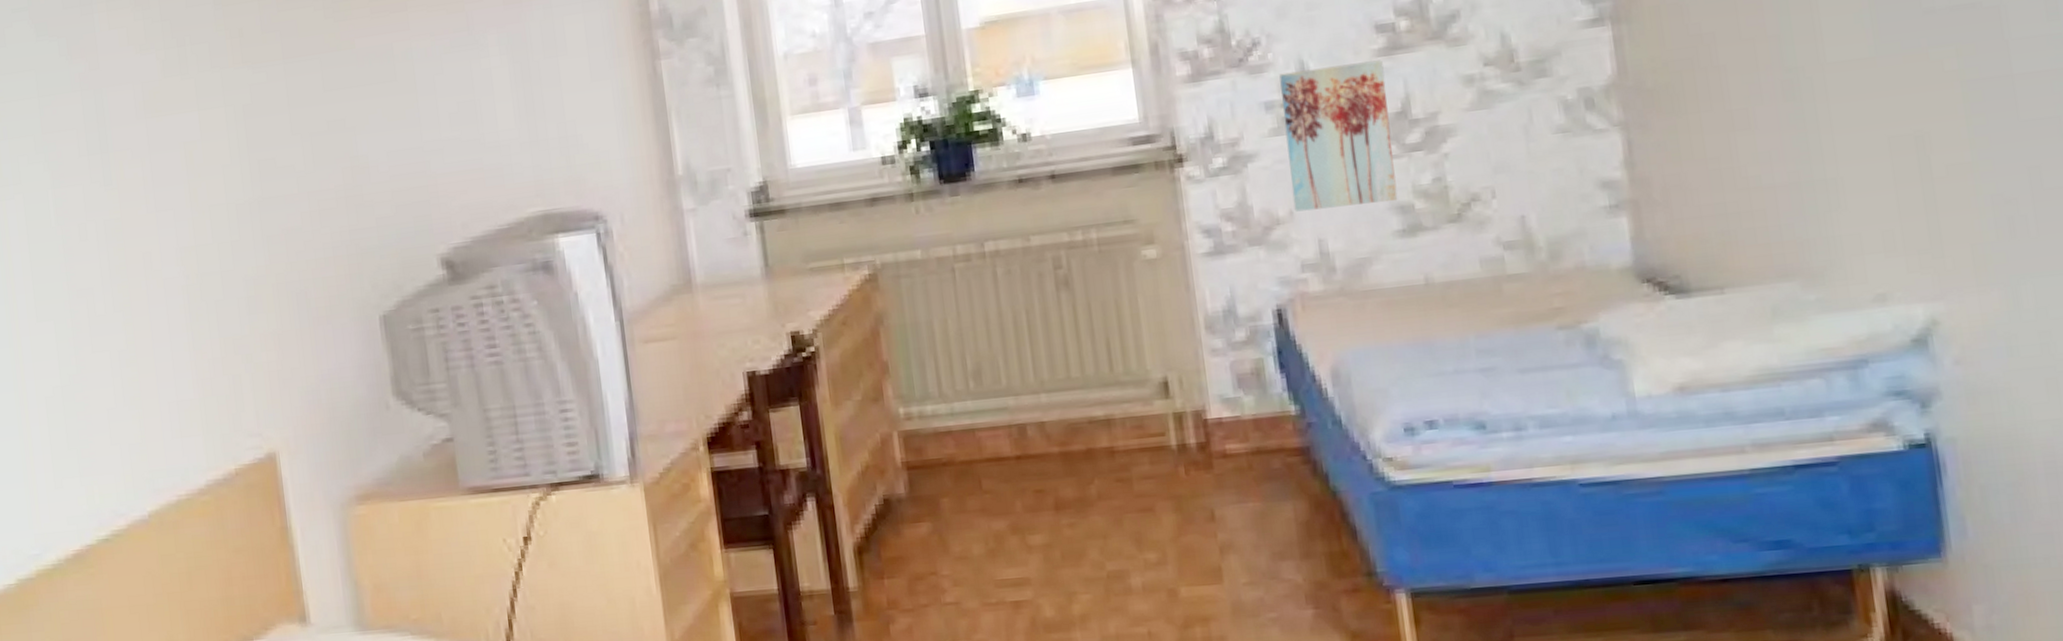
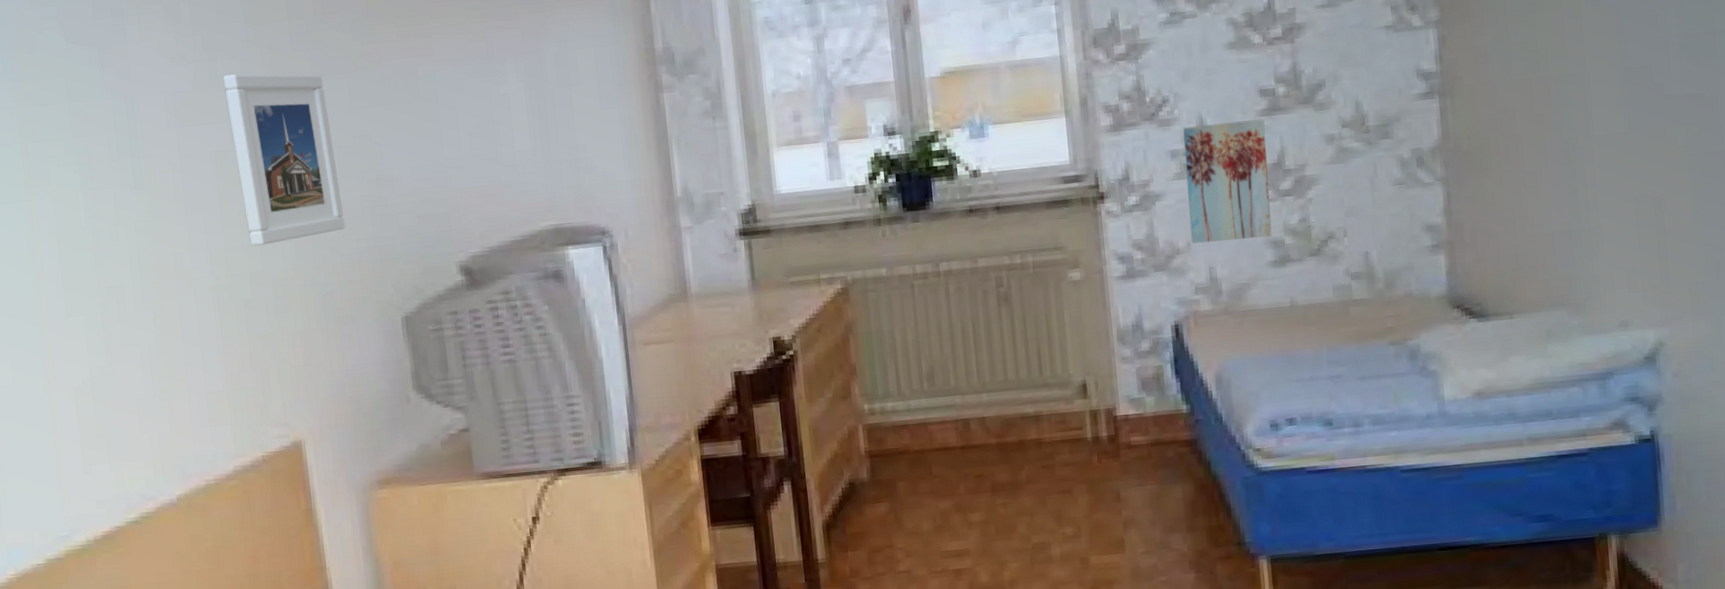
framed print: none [191,56,320,243] -> present [222,74,346,246]

